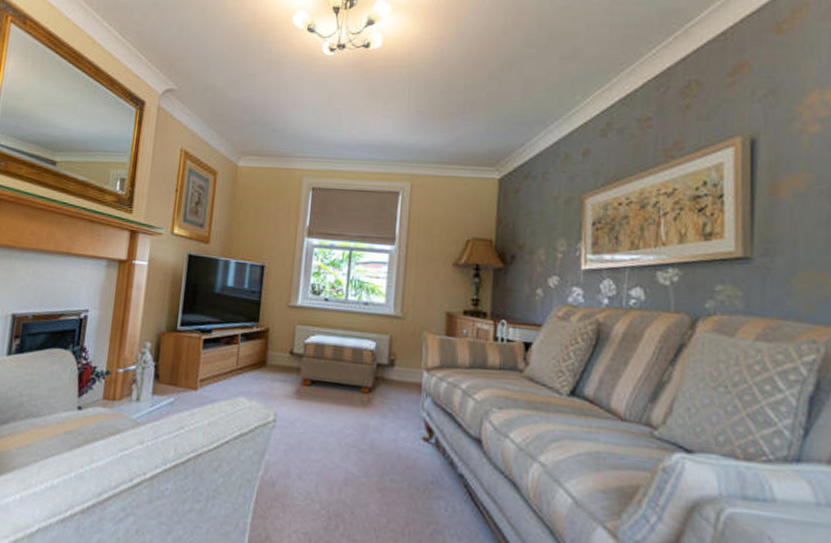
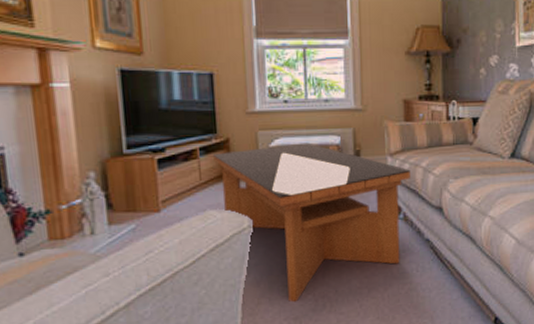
coffee table: none [252,341,447,515] -> present [213,142,410,303]

